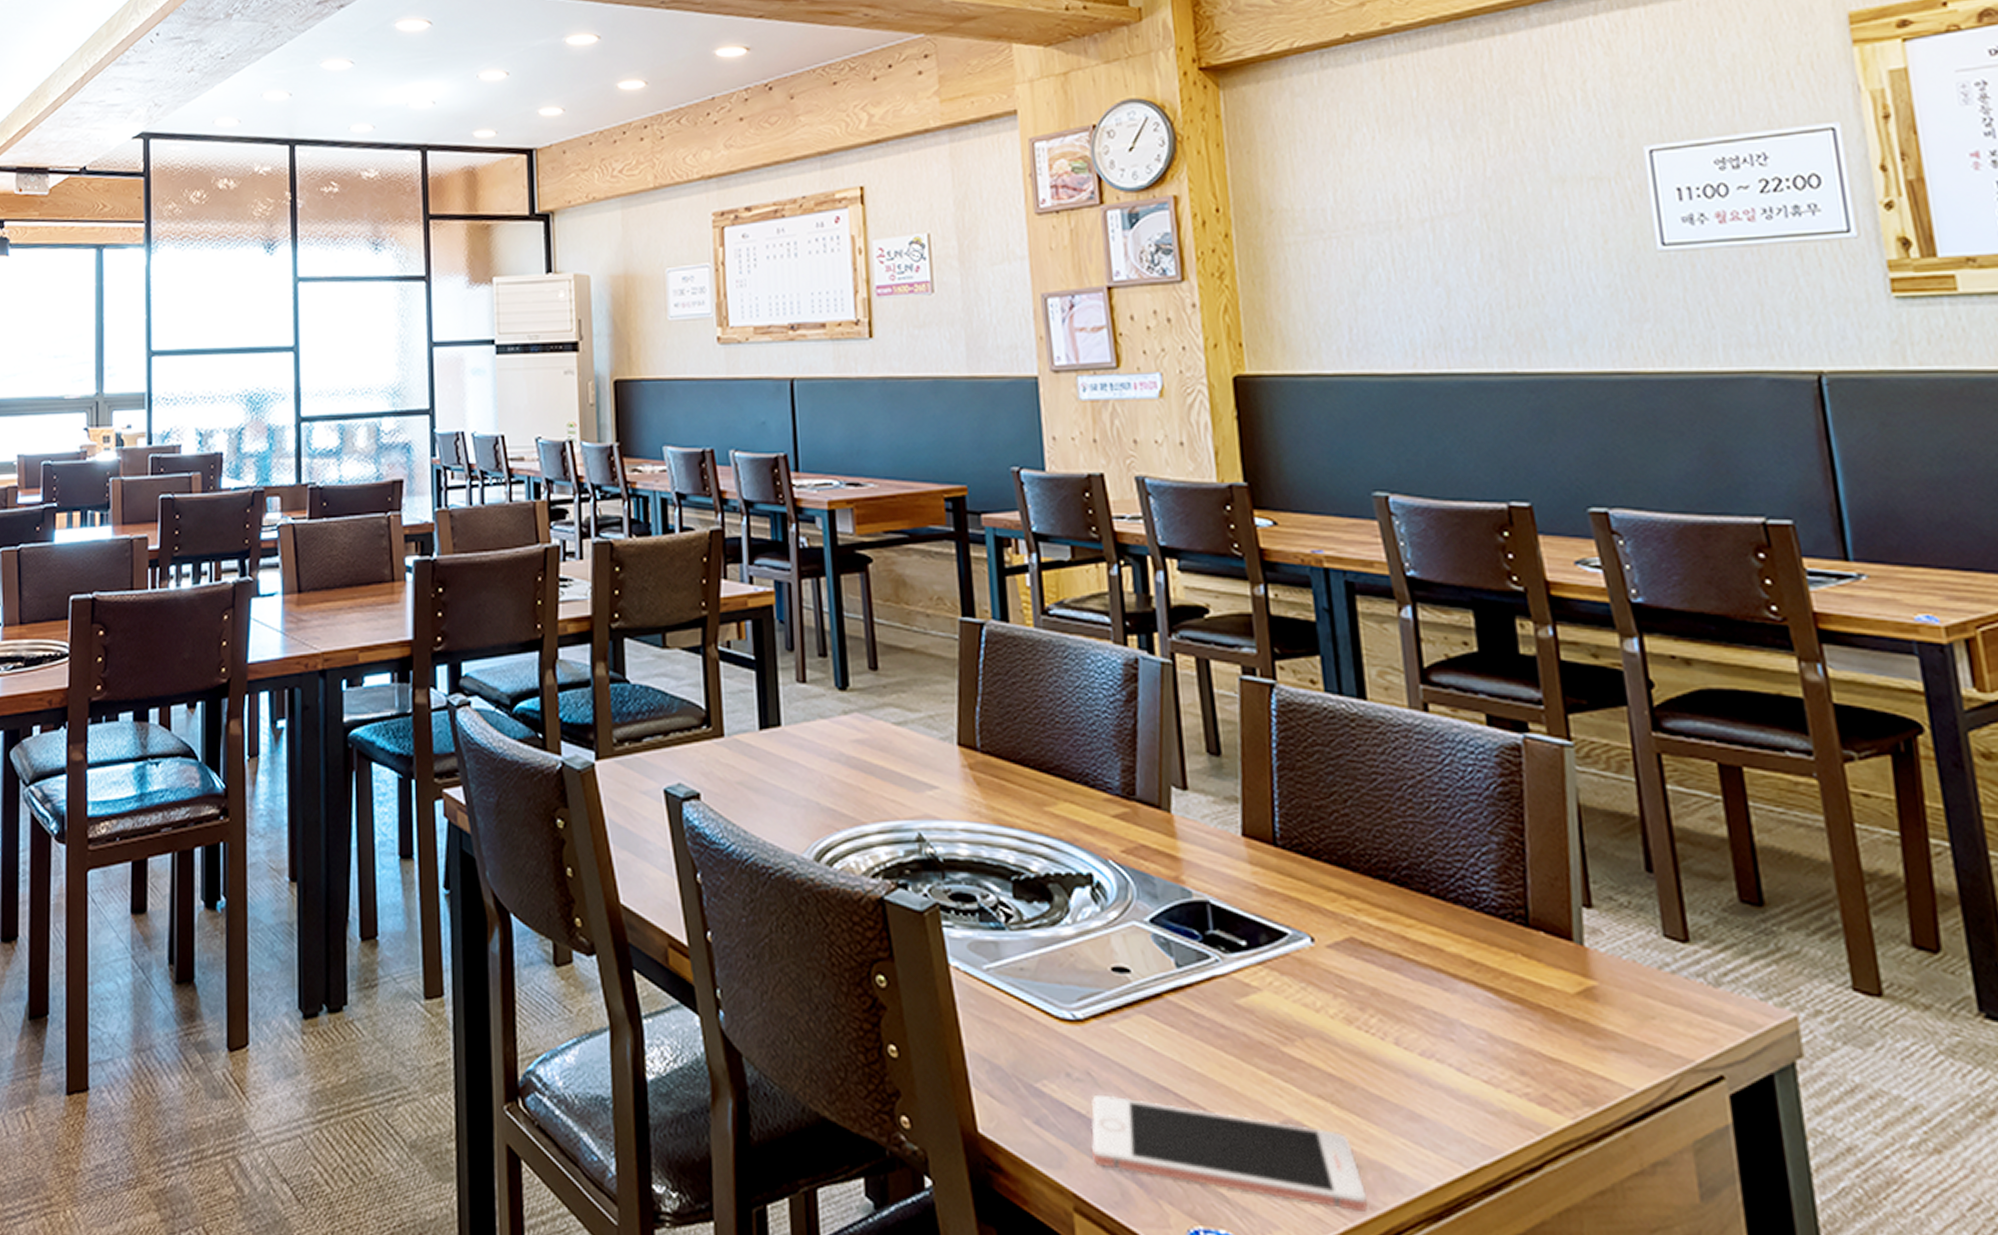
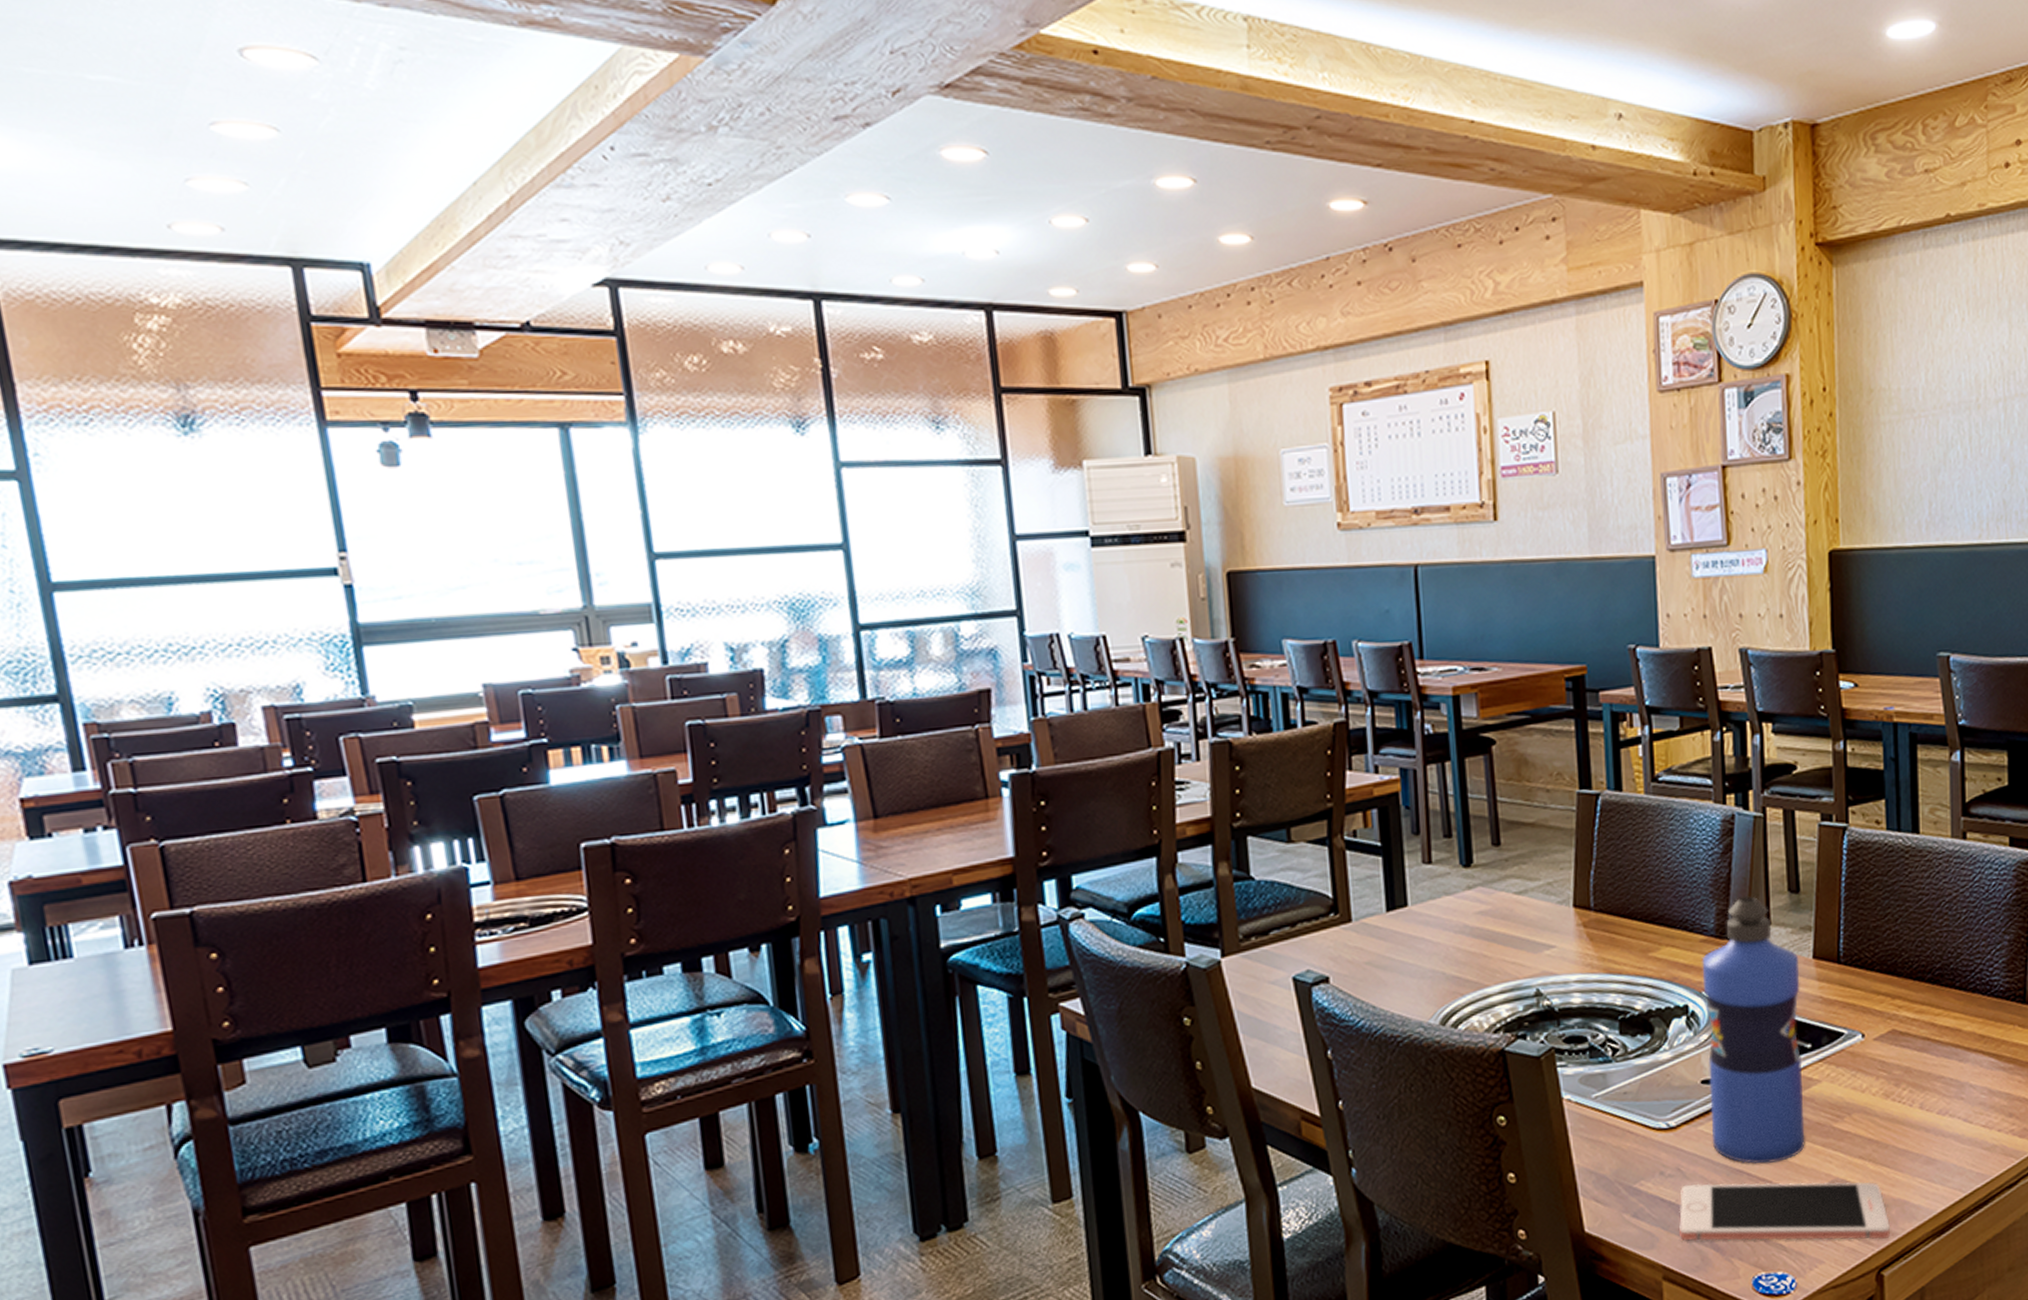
water bottle: none [1106,752,1246,1084] -> present [1702,895,1805,1164]

